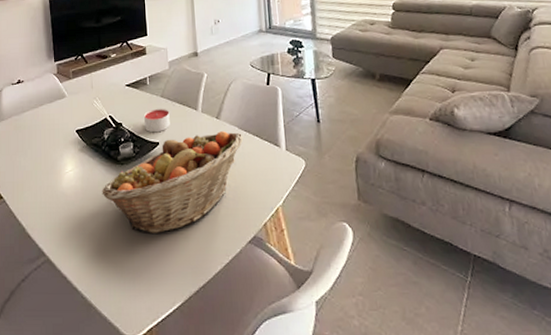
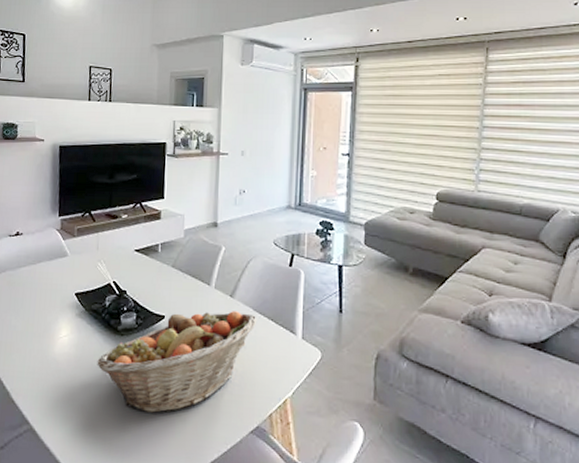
candle: present [144,108,170,133] -> none [151,278,180,305]

